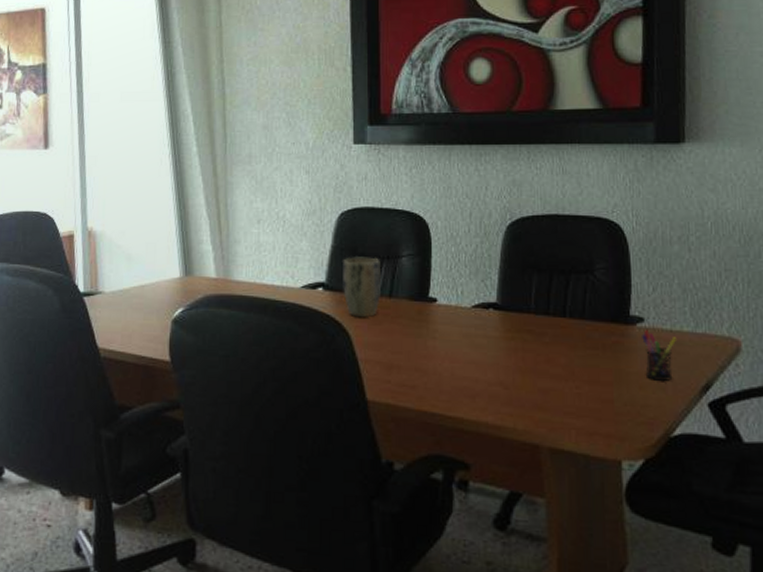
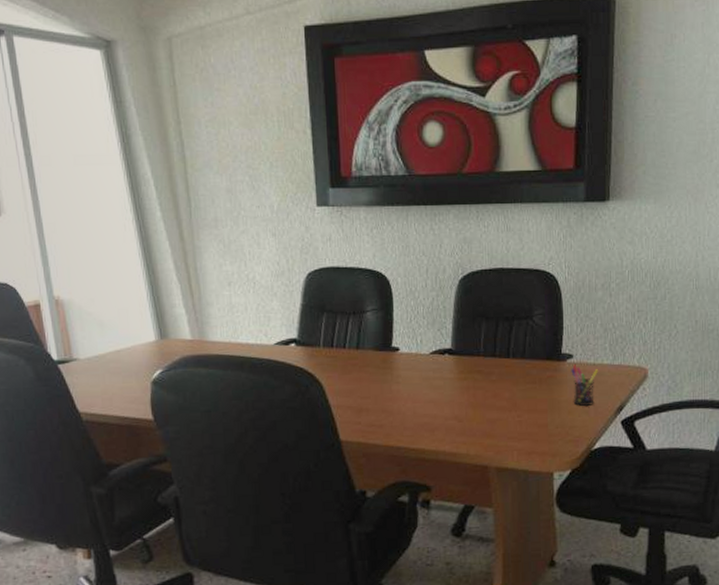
plant pot: present [342,257,382,318] -> none [311,313,349,369]

